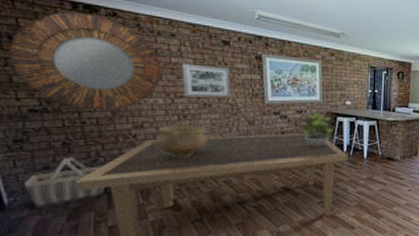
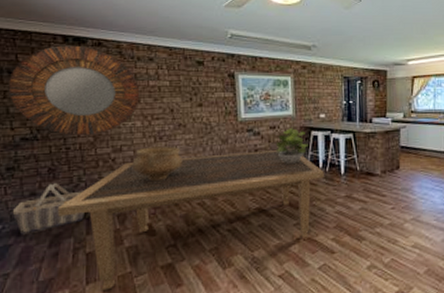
wall art: present [182,63,230,98] -> none [159,86,204,119]

